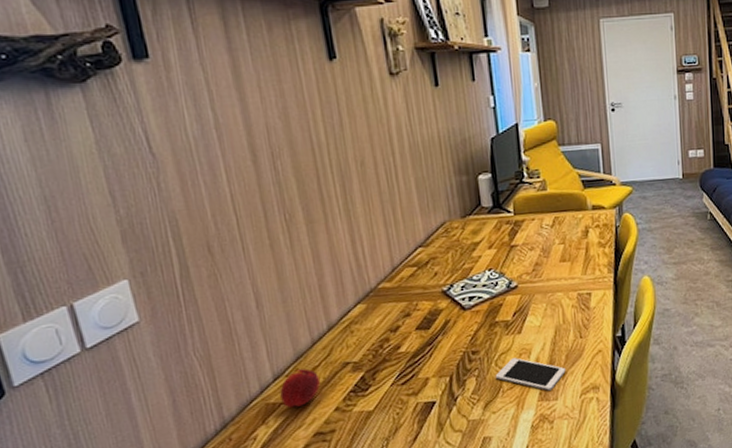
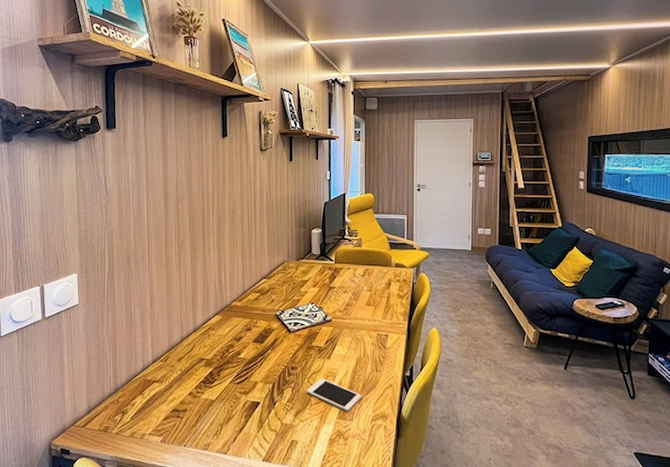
peach: present [280,368,320,408] -> none [155,358,182,386]

